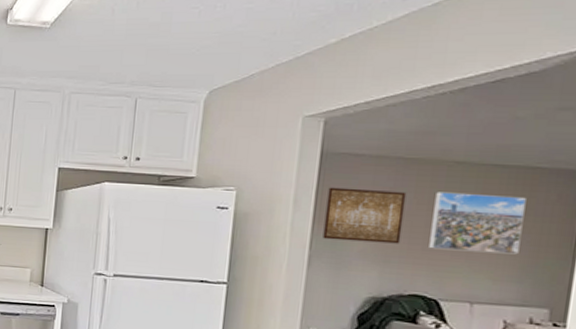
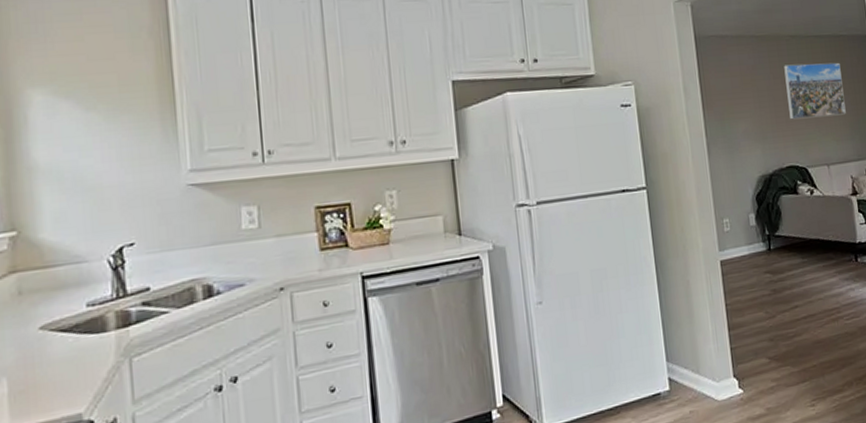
wall art: present [322,187,407,244] -> none [708,68,770,125]

